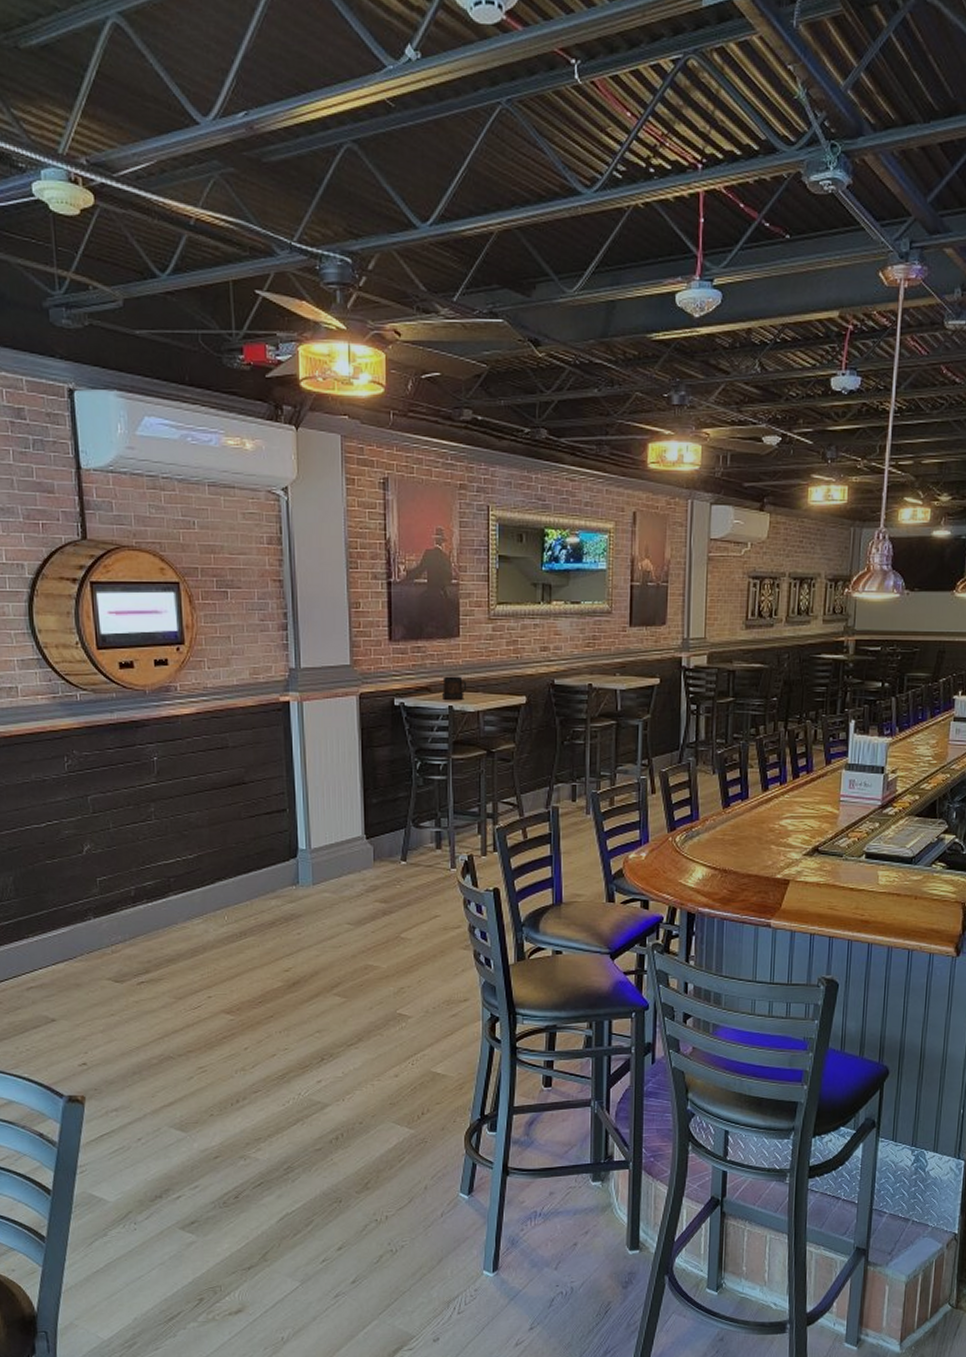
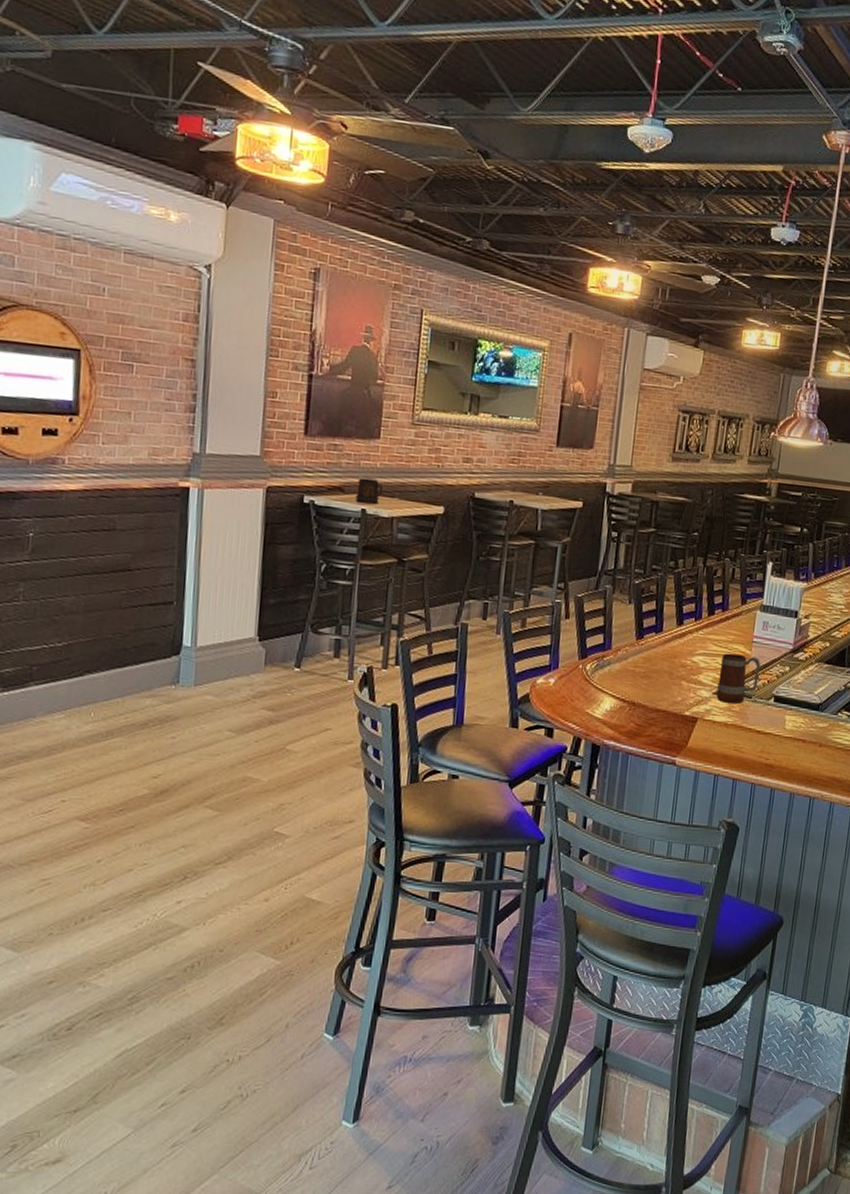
beer mug: none [807,814,849,863] -> present [716,653,760,704]

